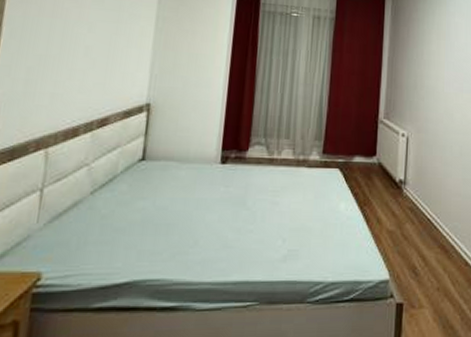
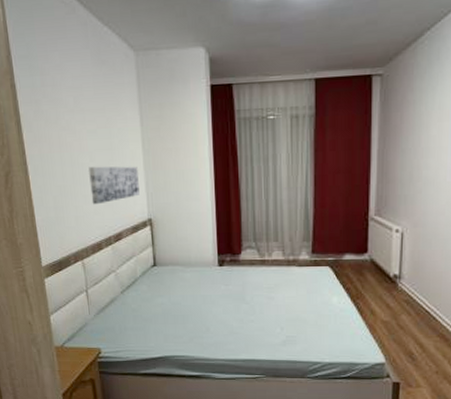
wall art: none [78,37,145,82] -> present [88,166,140,205]

